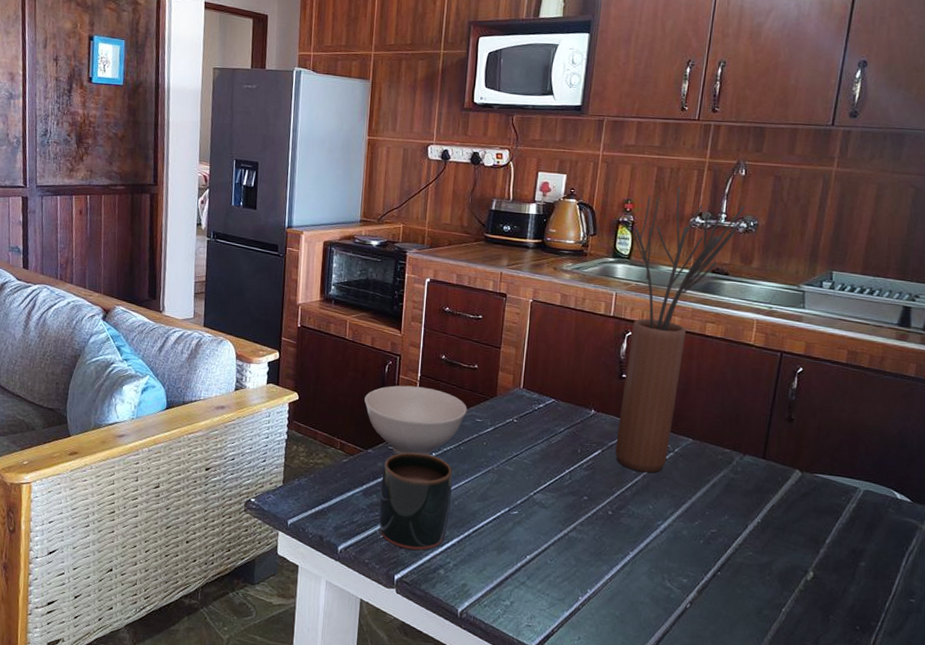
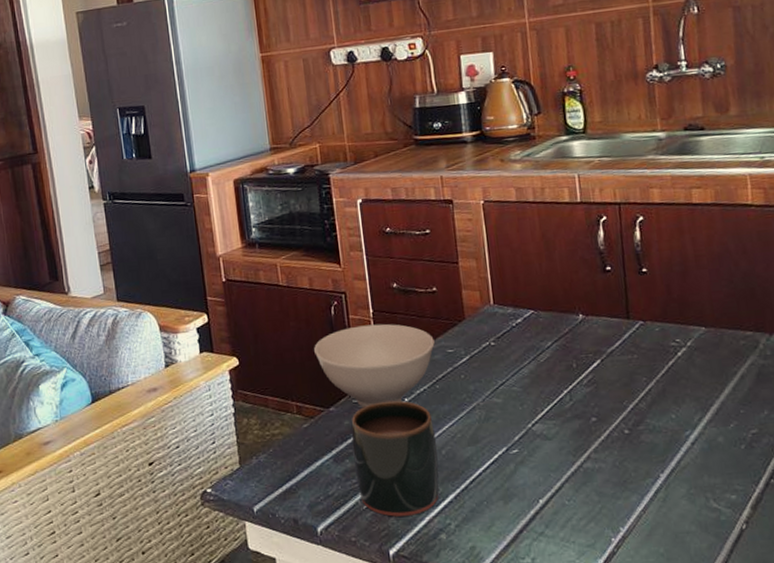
vase: present [615,186,745,473] -> none [582,40,710,377]

